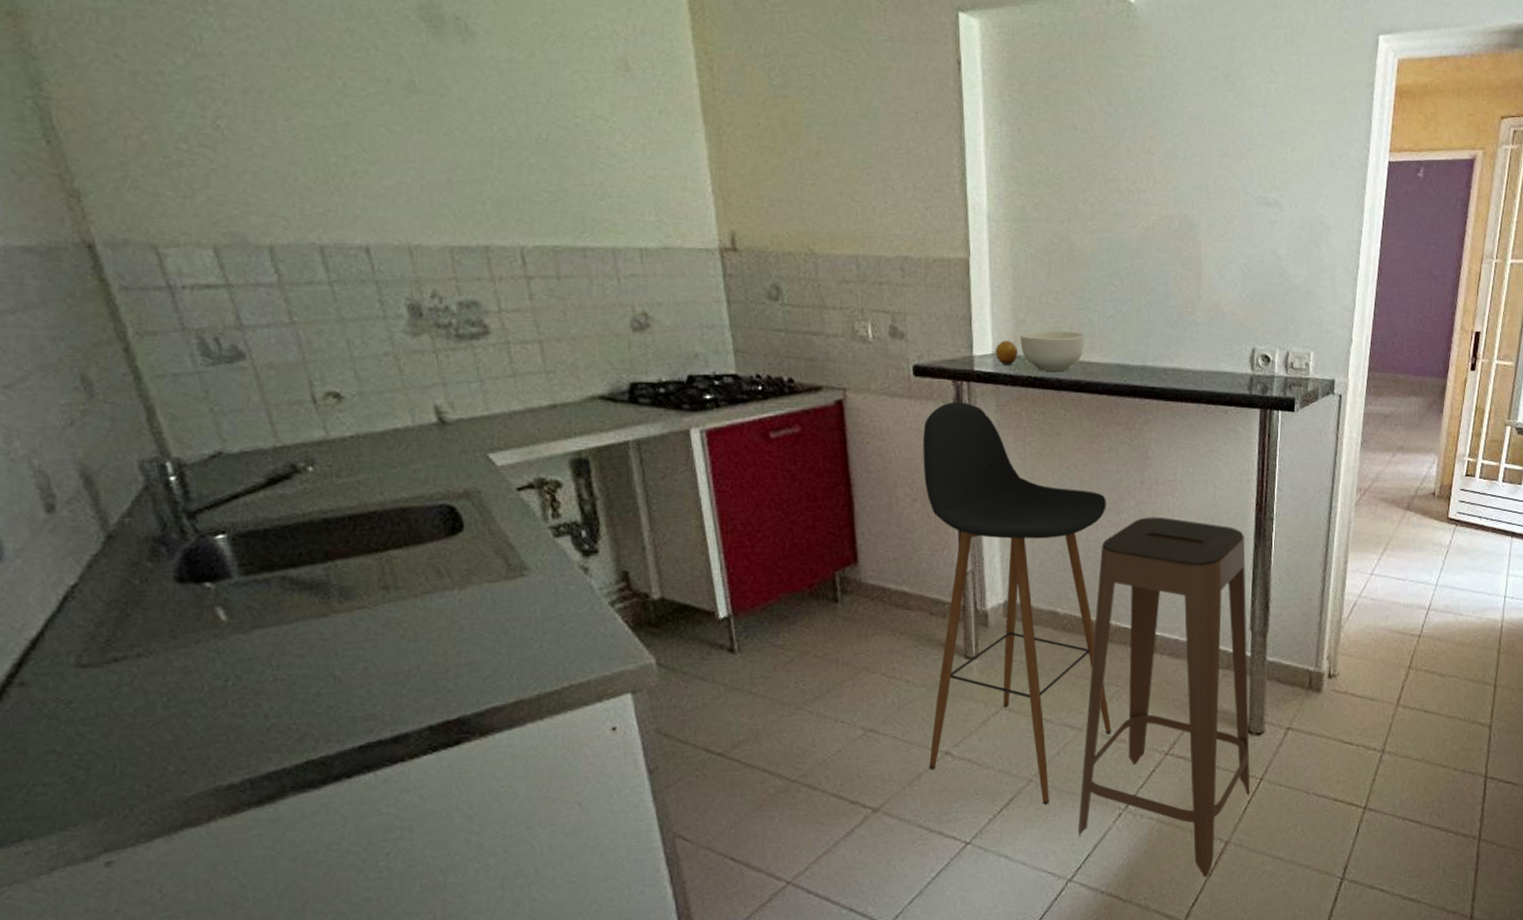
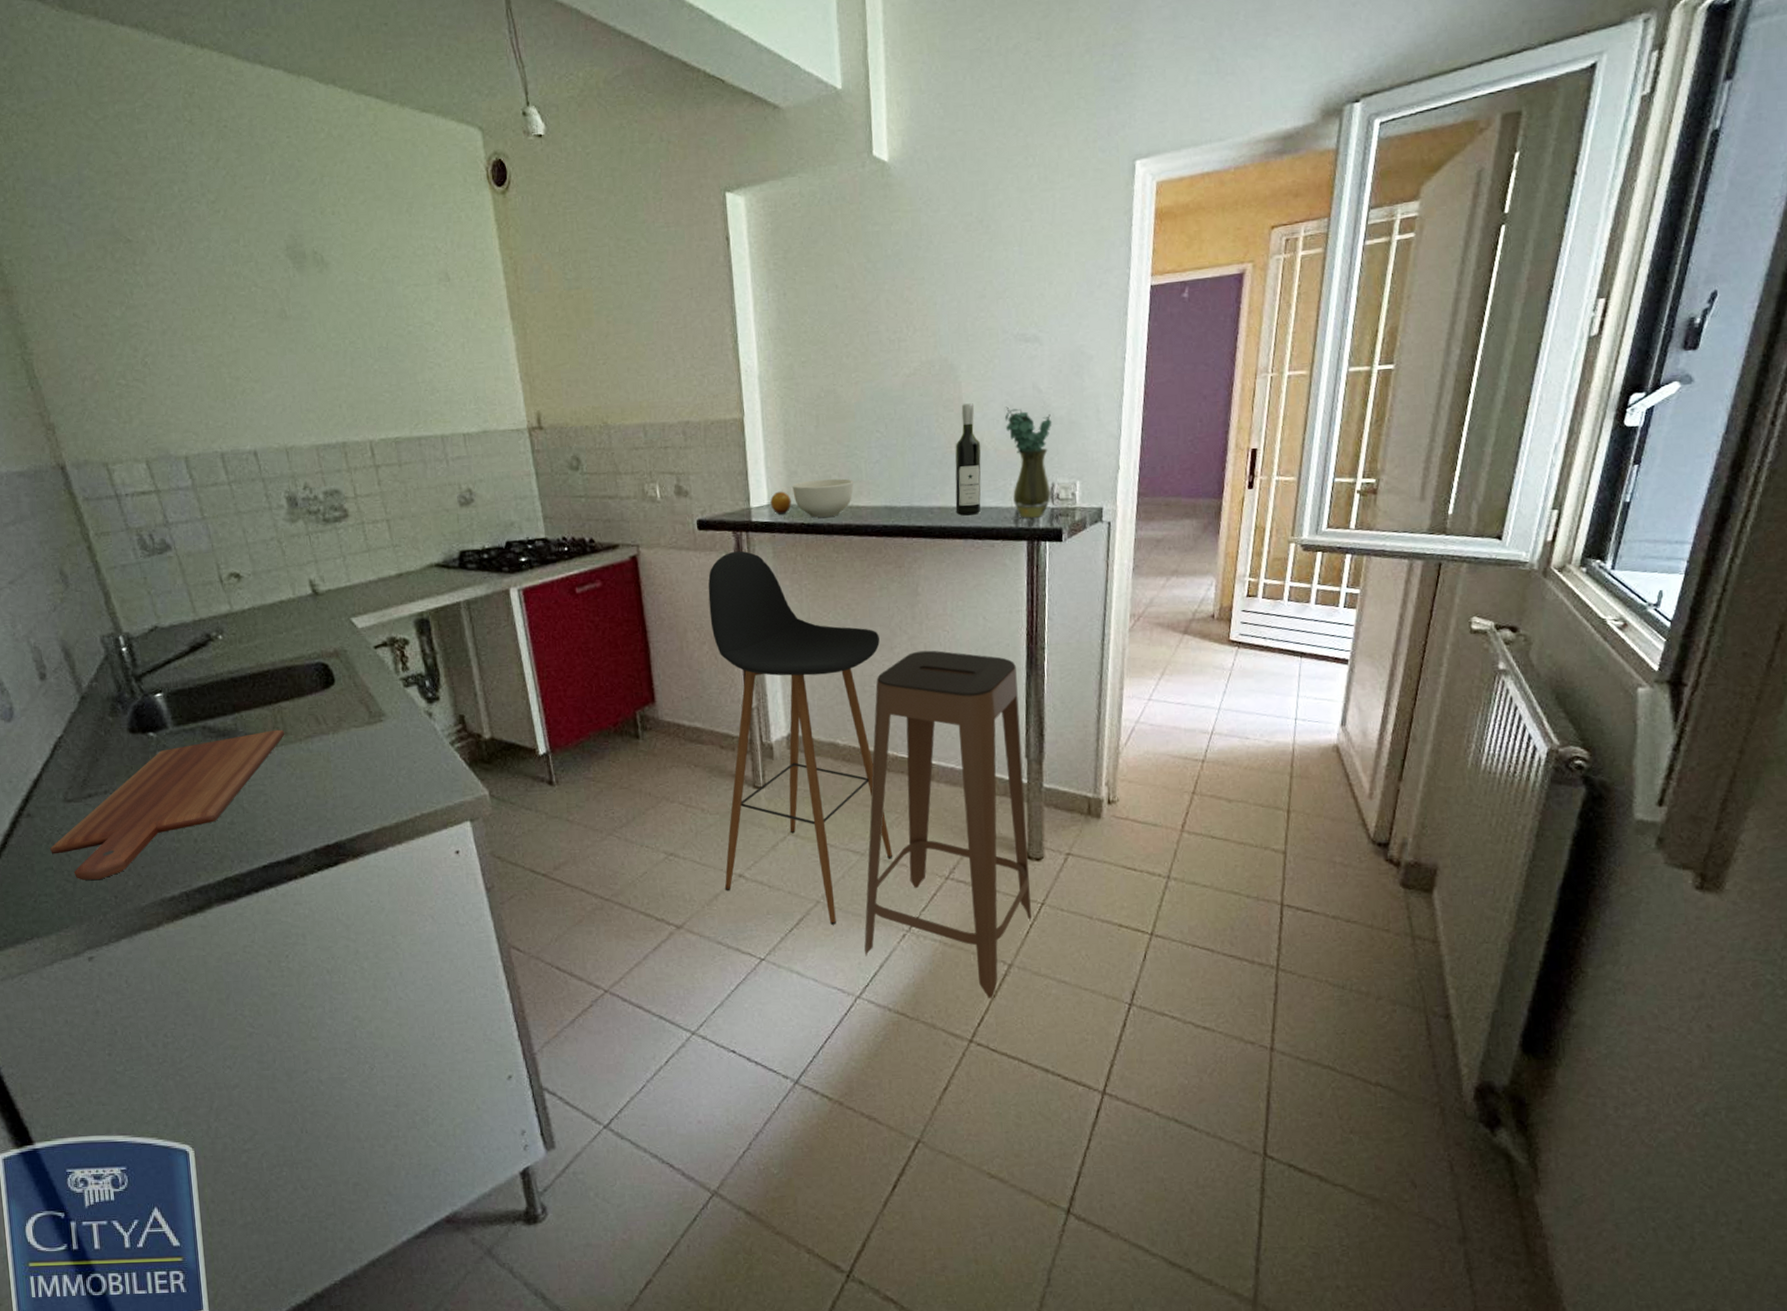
cutting board: none [52,582,395,766] -> present [49,729,285,880]
bottle: none [1189,264,1218,379] -> present [955,403,981,516]
vase: none [1242,270,1289,387] -> present [1004,406,1052,519]

